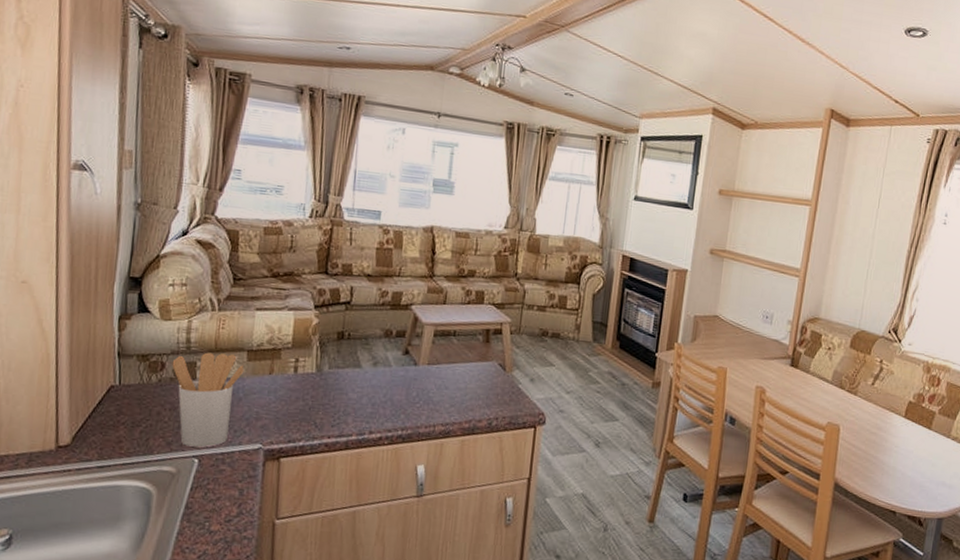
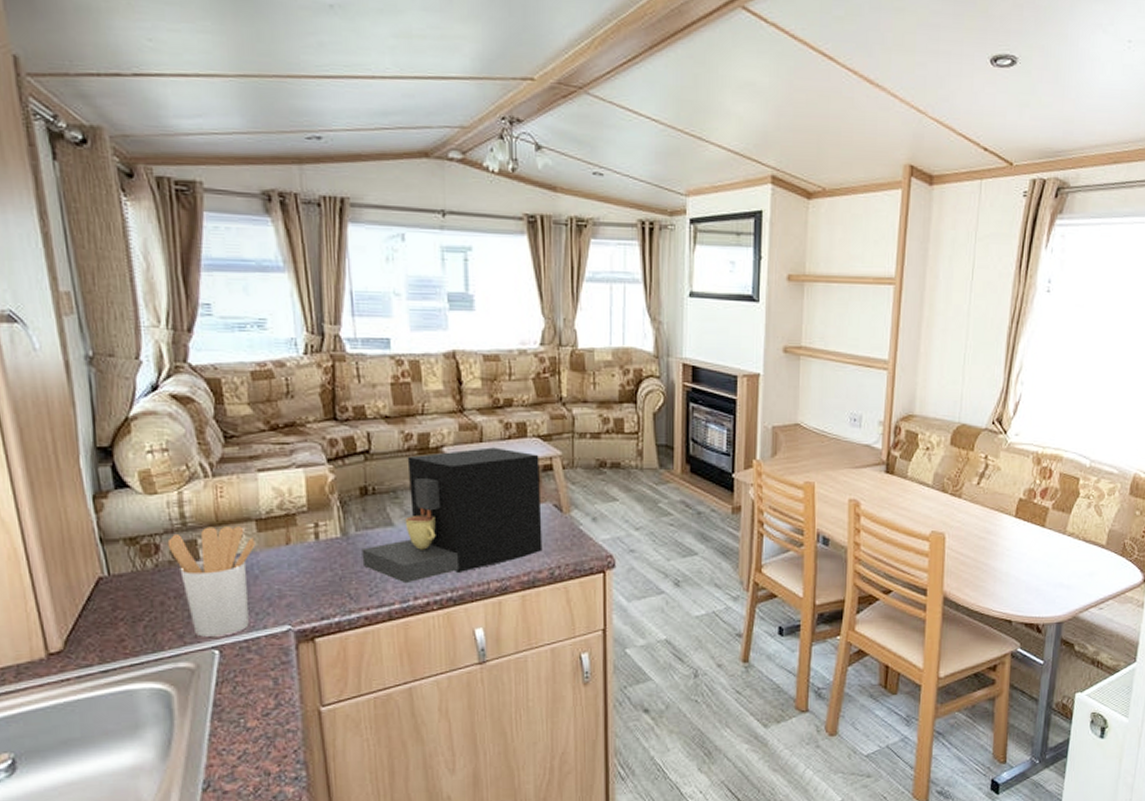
coffee maker: none [330,309,492,419] -> present [362,447,543,584]

